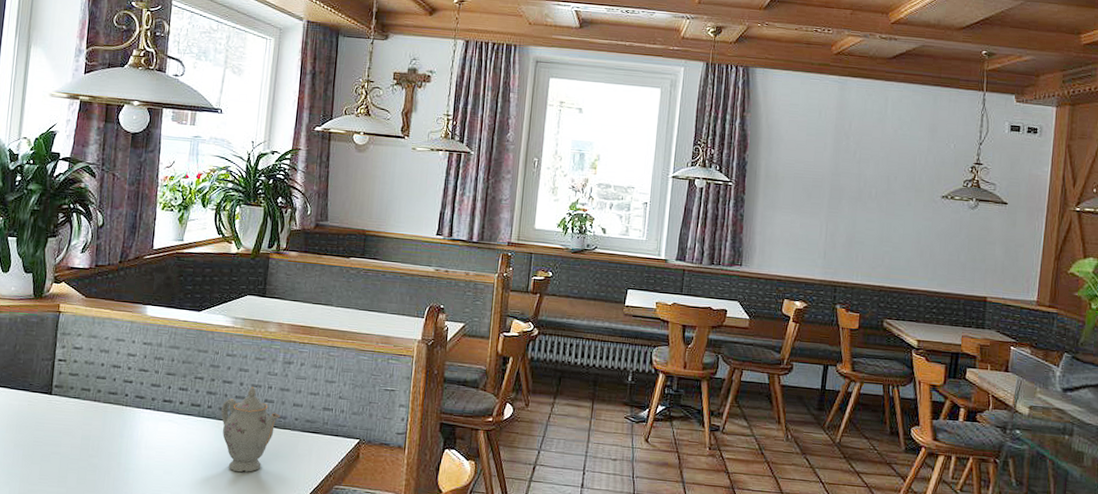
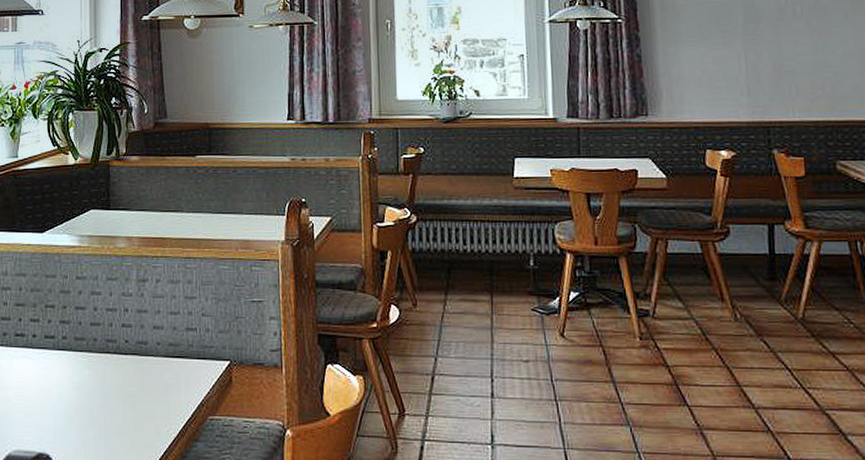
teapot: present [221,386,280,473] -> none [77,310,141,409]

